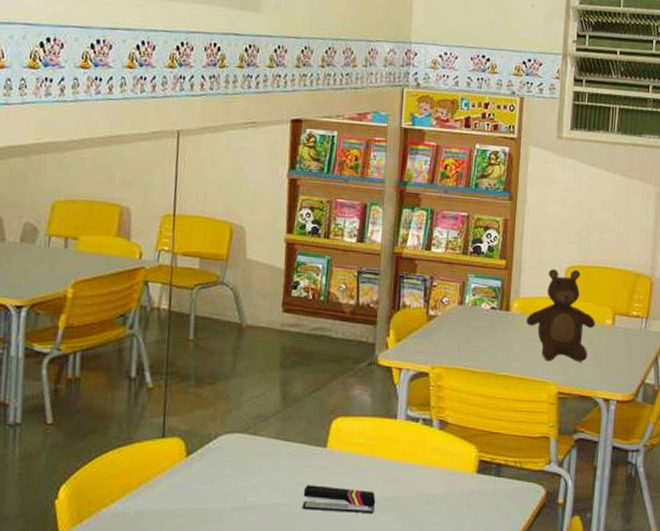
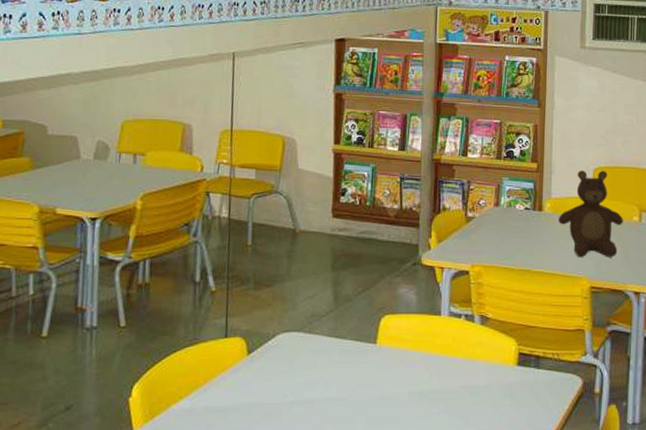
stapler: present [302,485,376,513] -> none [355,379,424,405]

